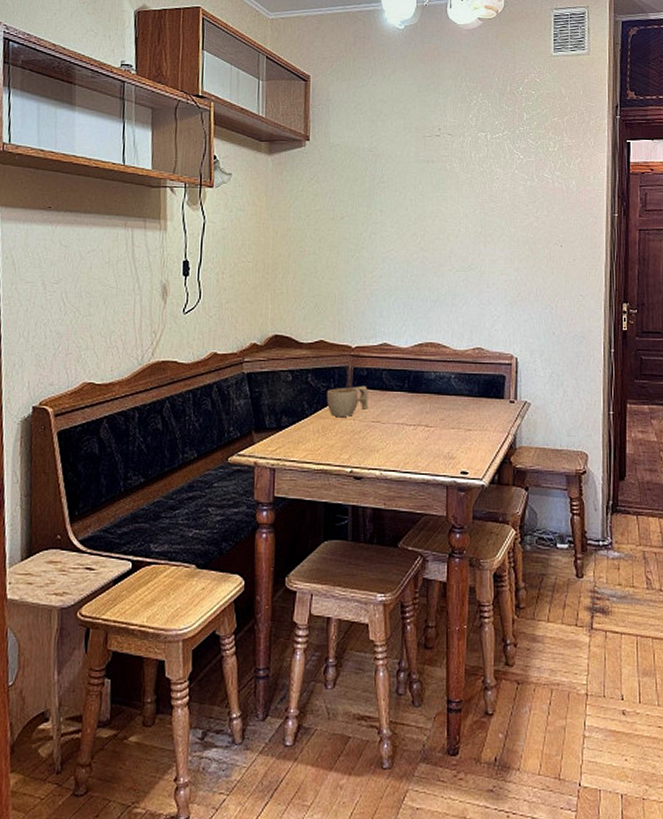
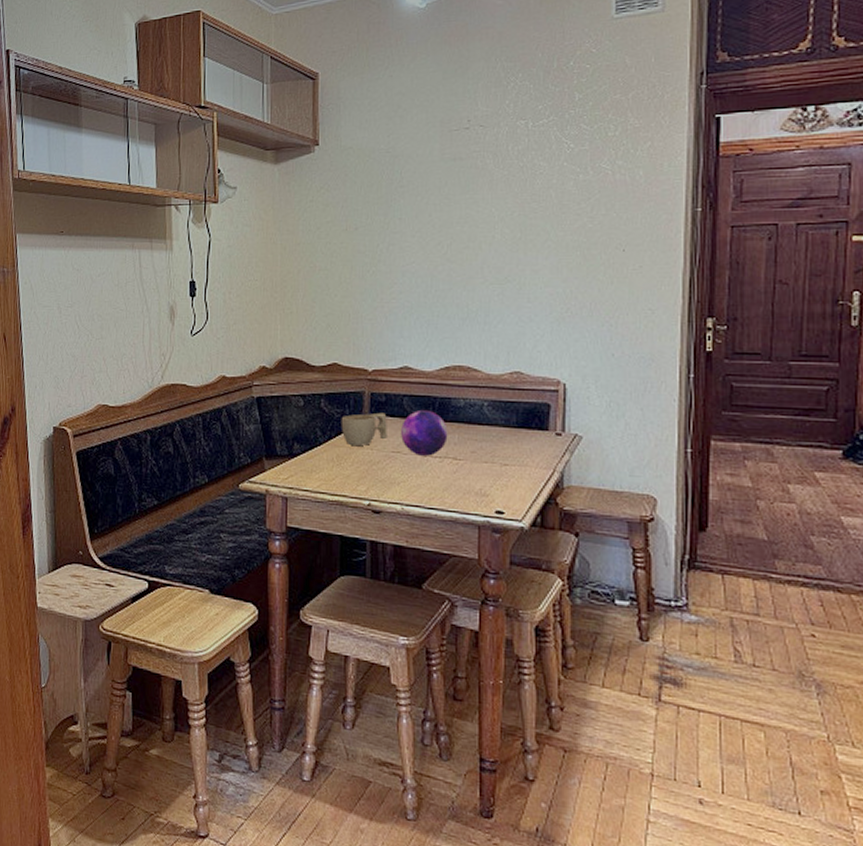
decorative orb: none [380,383,421,424] -> present [401,411,448,456]

